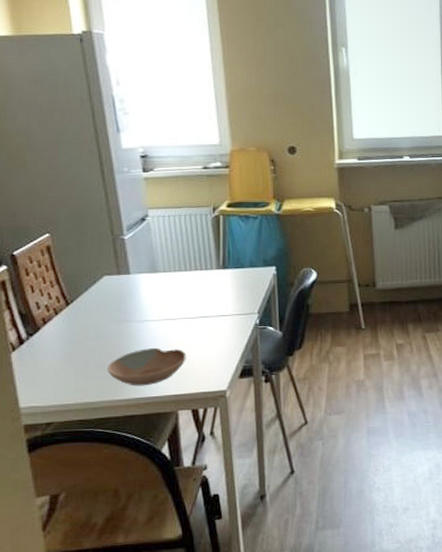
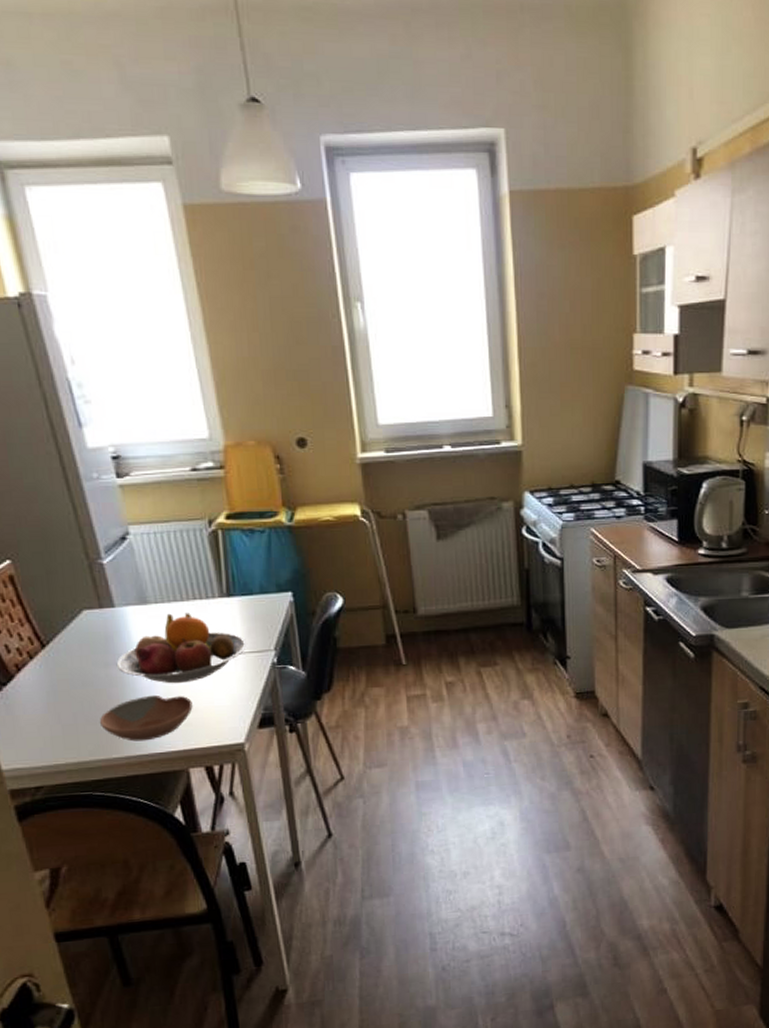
fruit bowl: none [126,281,235,339] -> present [116,613,247,684]

